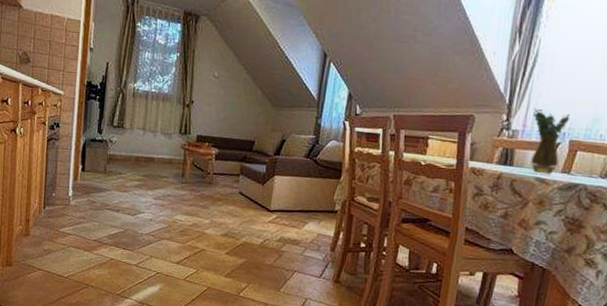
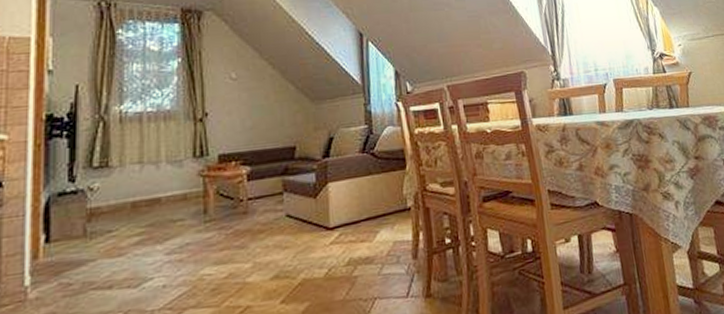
vase: present [531,108,570,175] -> none [575,54,611,118]

